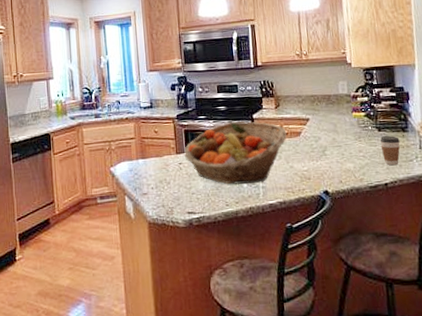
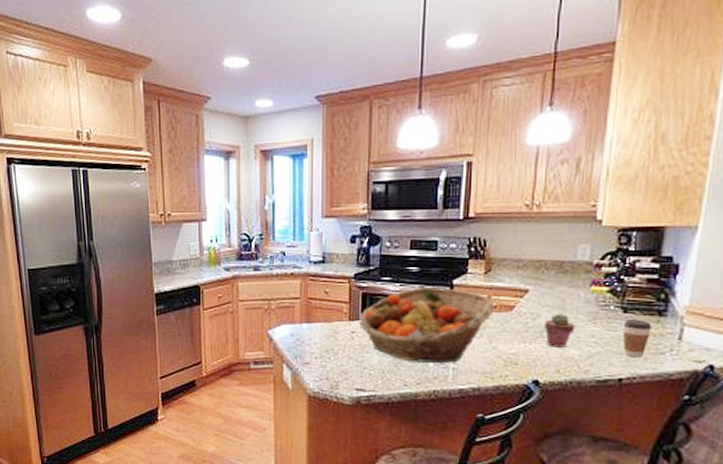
potted succulent: none [324,135,347,163] -> present [544,313,576,348]

